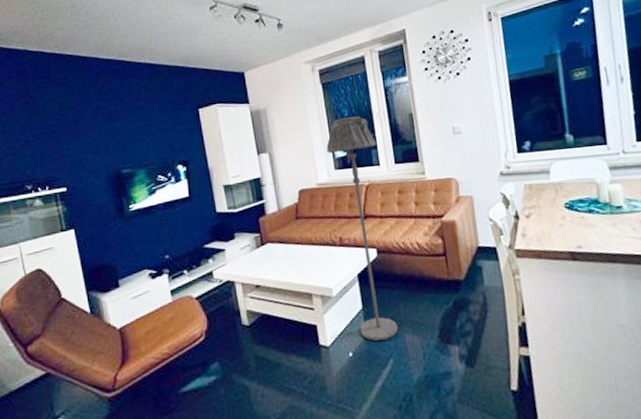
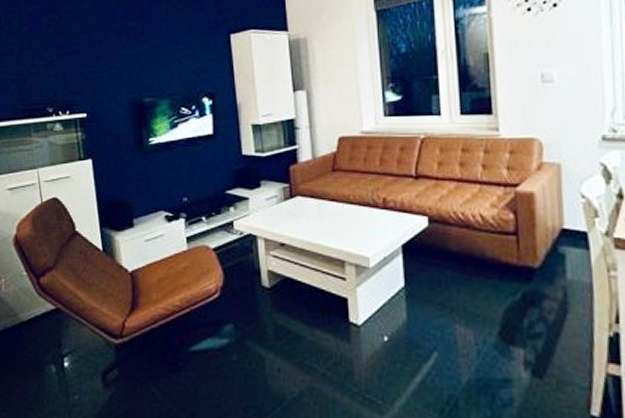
floor lamp: present [326,116,399,341] -> none [376,53,448,328]

